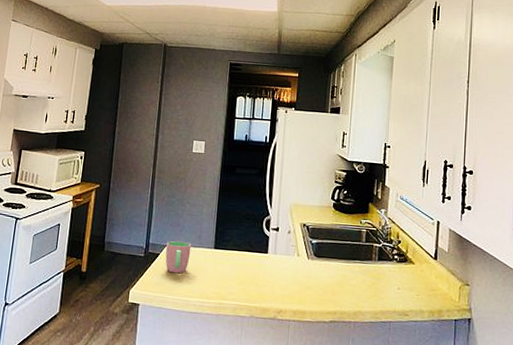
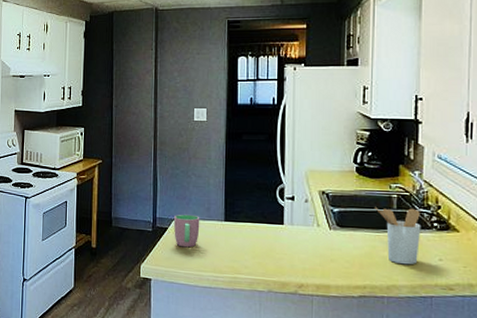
utensil holder: none [347,239,385,293] -> present [375,206,421,265]

